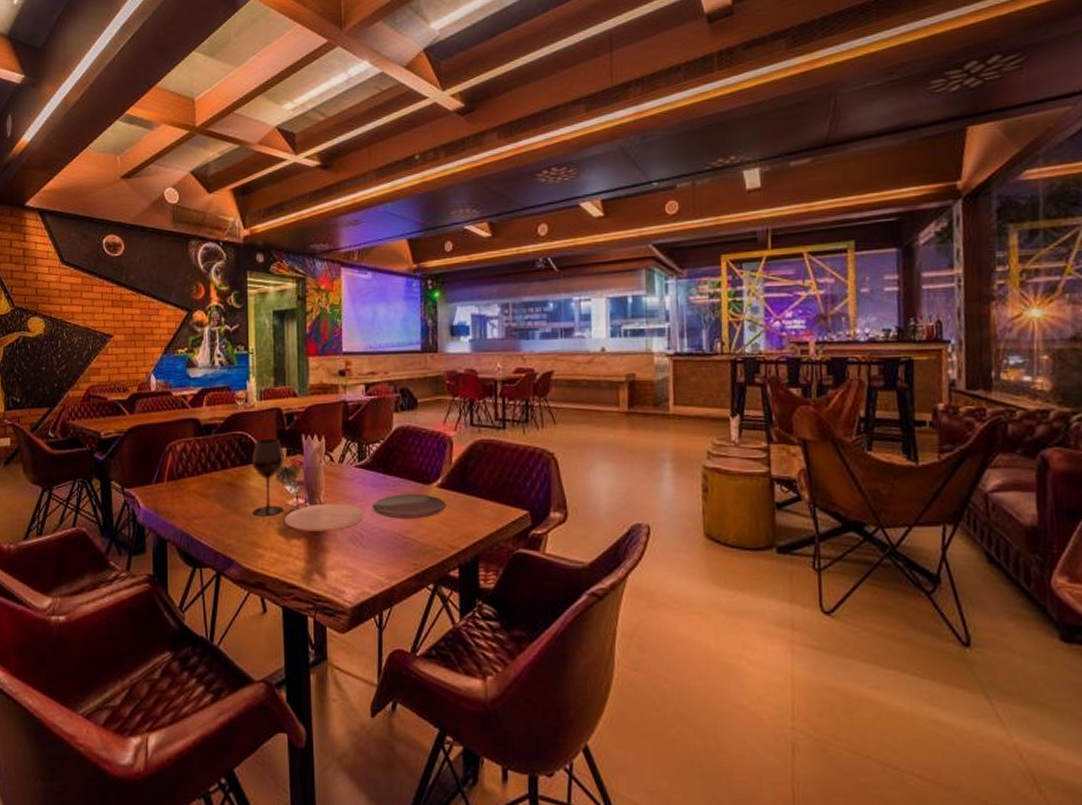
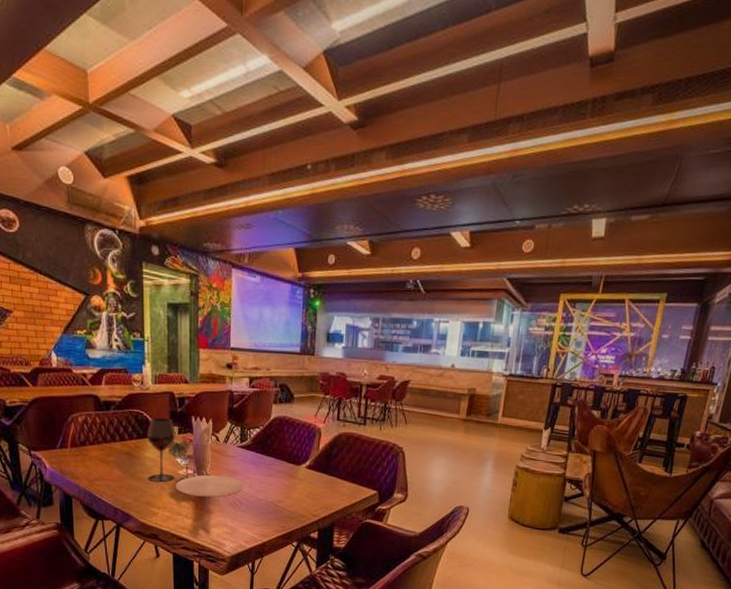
plate: present [373,493,446,519] -> none [251,471,312,492]

